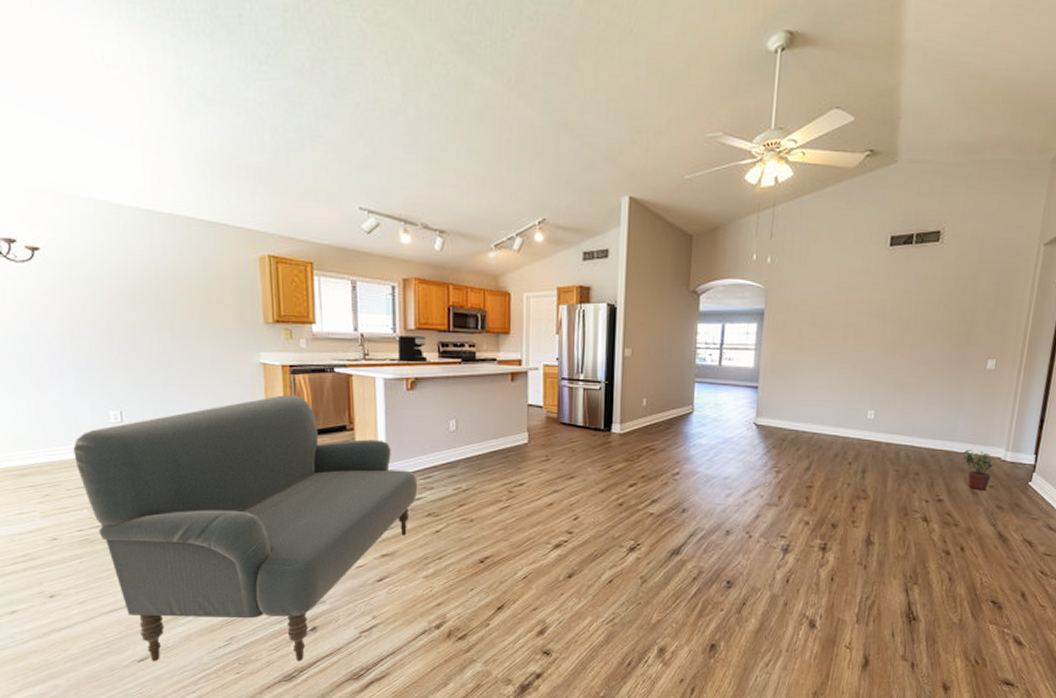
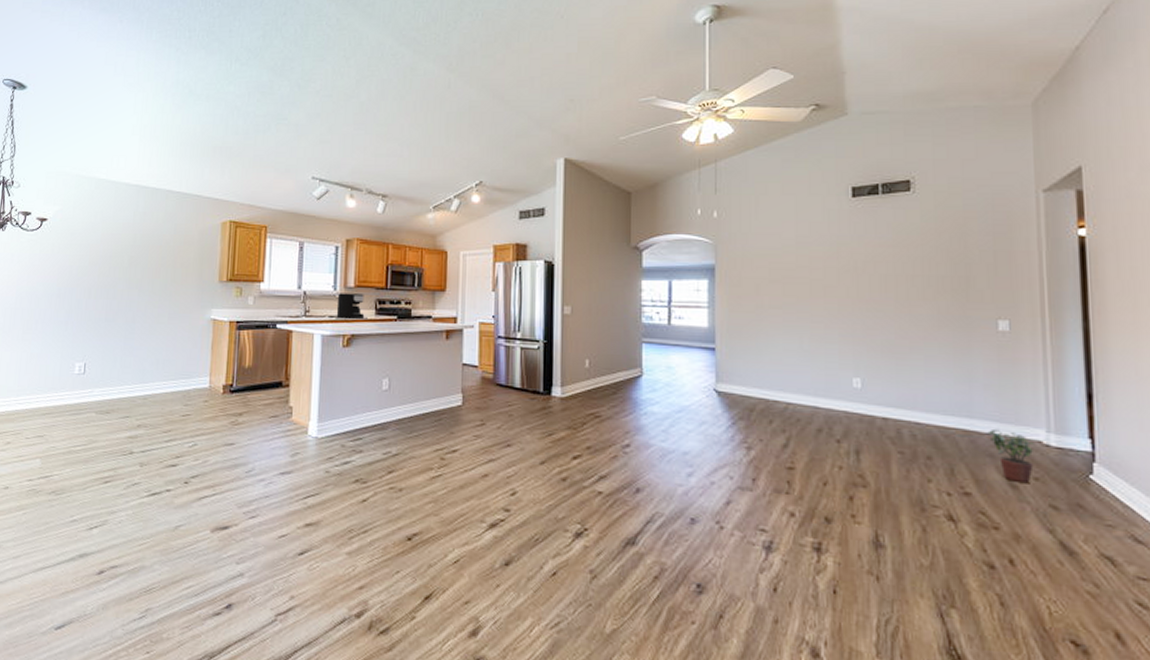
sofa: present [73,395,418,662] -> none [38,350,348,645]

